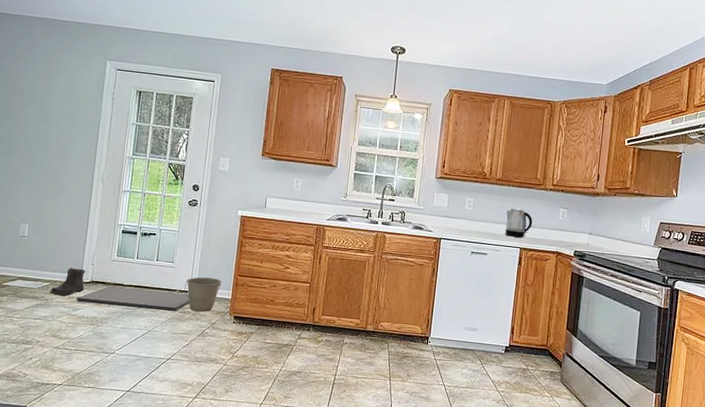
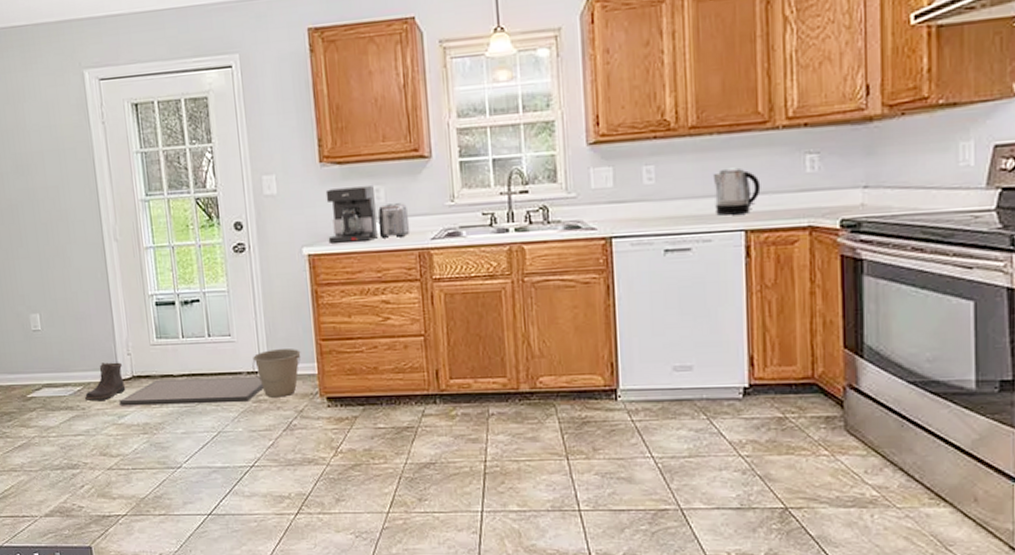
coffee maker: none [257,175,295,214] -> present [325,186,379,245]
toaster: none [293,191,315,215] -> present [378,203,410,238]

